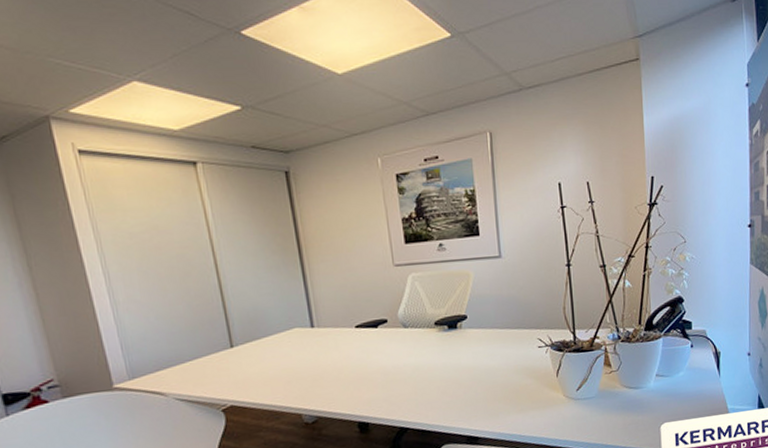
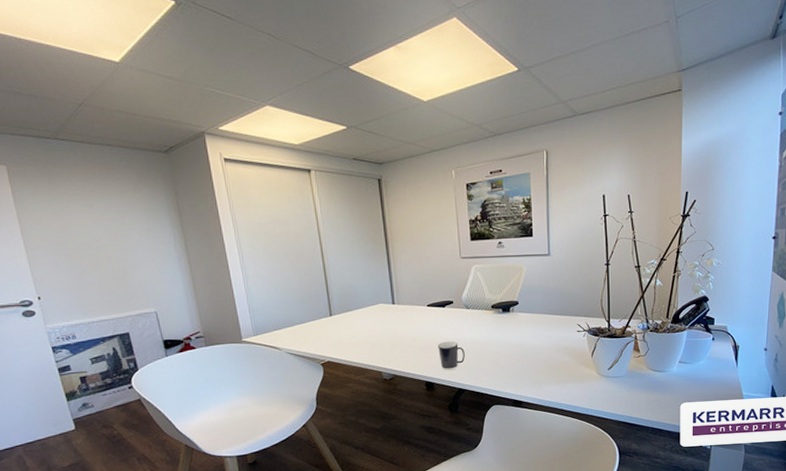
mug: none [371,369,406,406] -> present [438,341,465,370]

